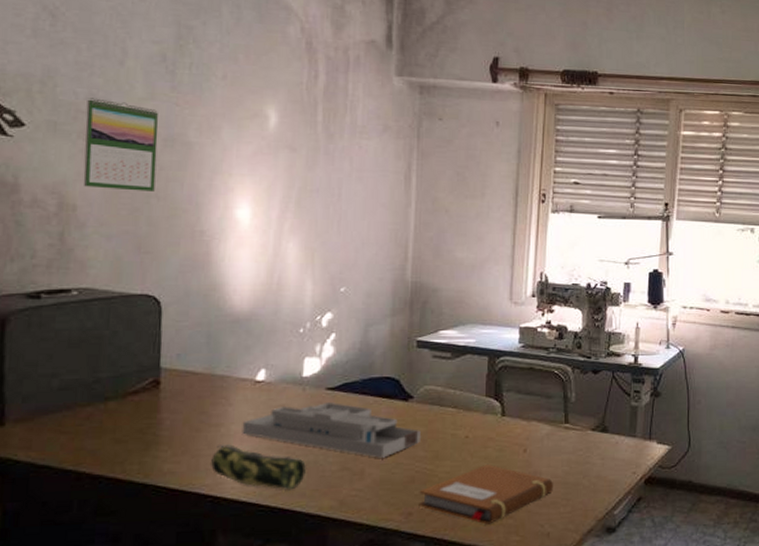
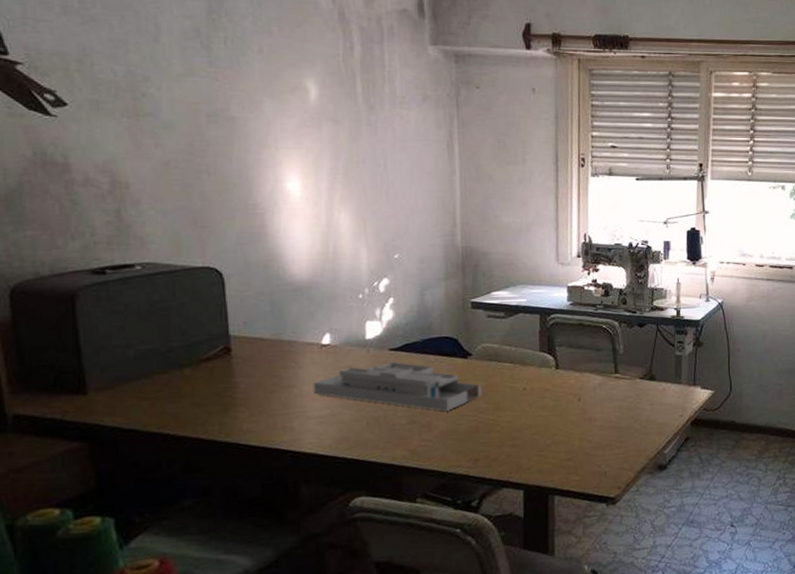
calendar: present [83,98,158,192] -> none [126,75,204,167]
pencil case: present [210,444,306,490] -> none [286,404,377,443]
notebook: present [418,463,553,525] -> none [484,412,607,467]

